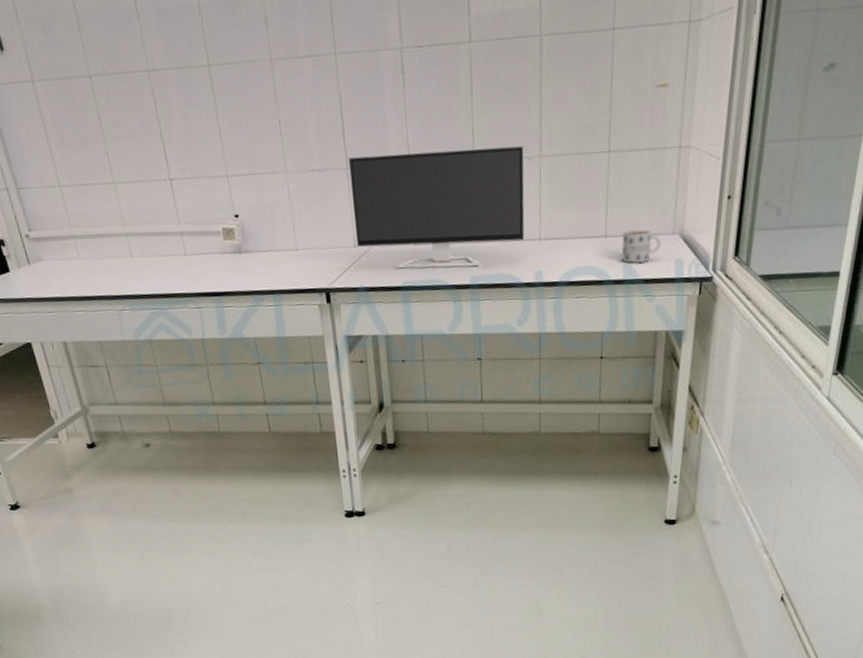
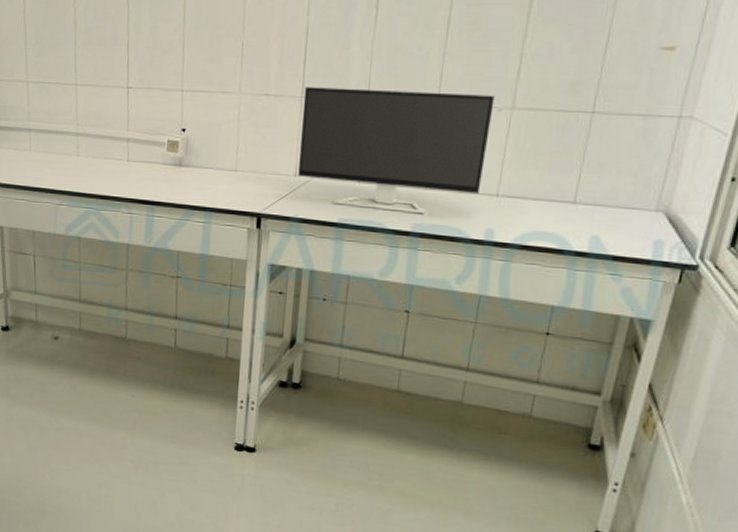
mug: present [621,229,661,264] -> none [589,200,640,238]

